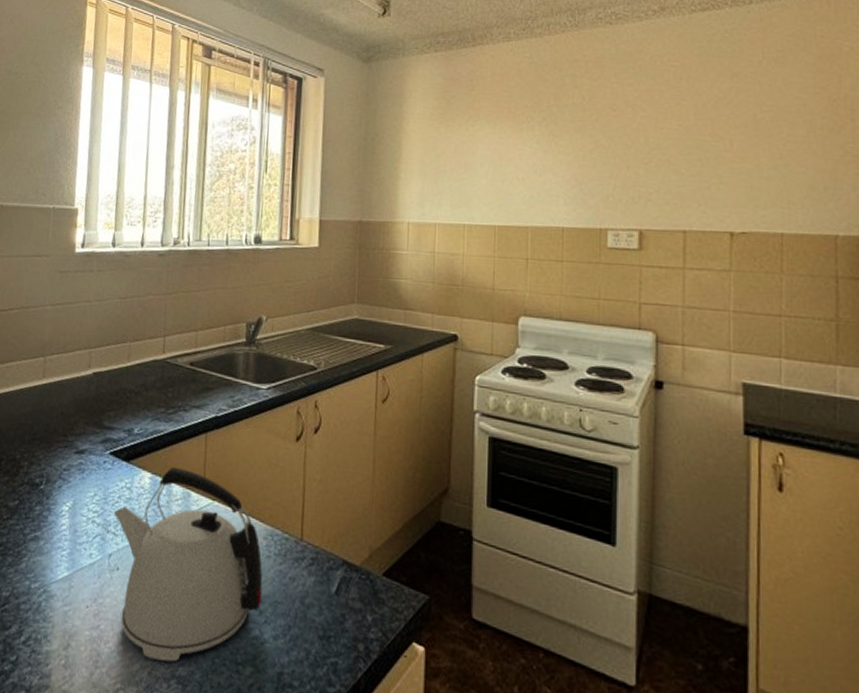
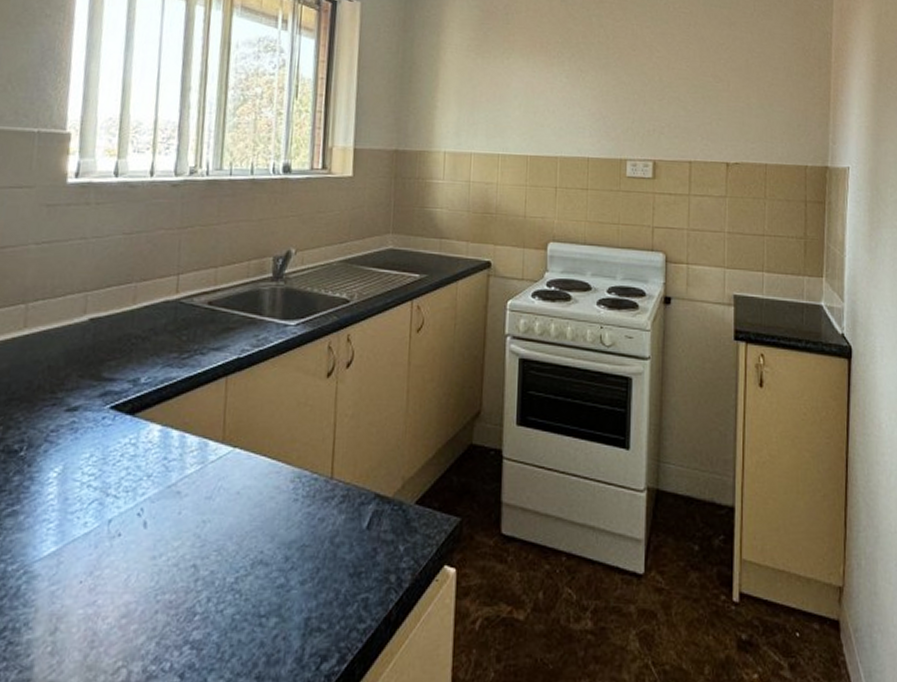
kettle: present [113,466,263,662] -> none [114,415,290,627]

